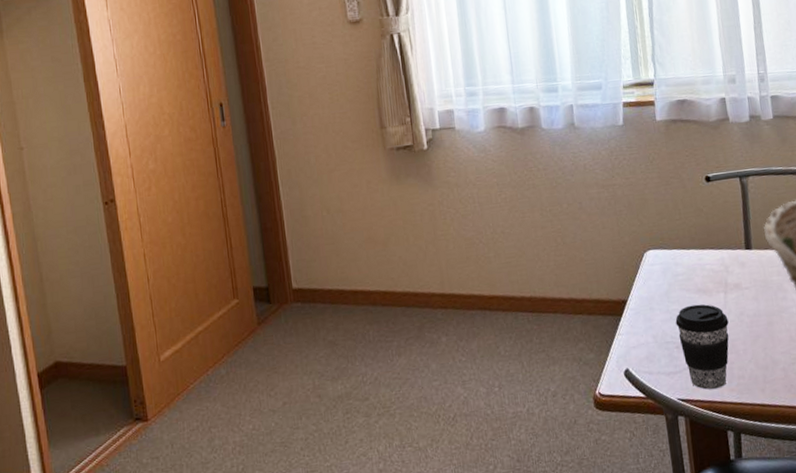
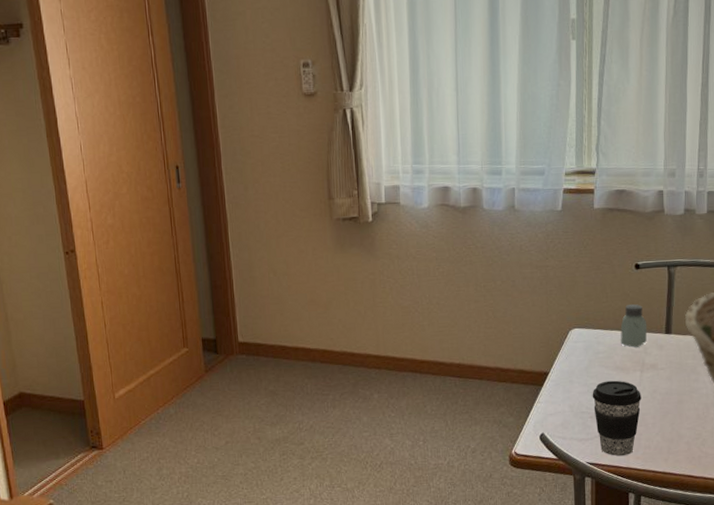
saltshaker: none [697,219,727,267] -> present [620,304,648,348]

